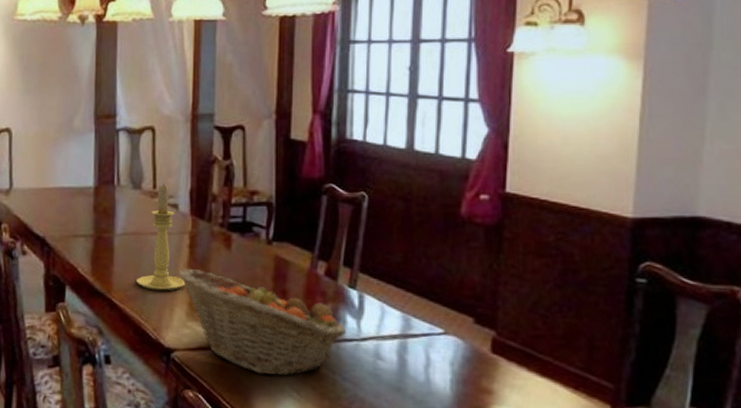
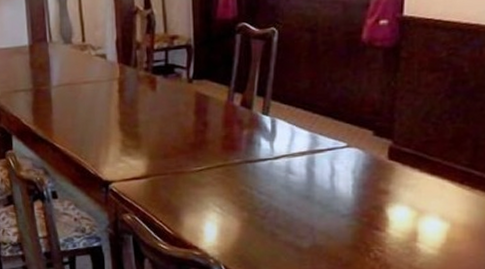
candle holder: present [137,183,186,291] -> none [74,36,118,133]
fruit basket: present [178,268,346,376] -> none [110,110,261,195]

